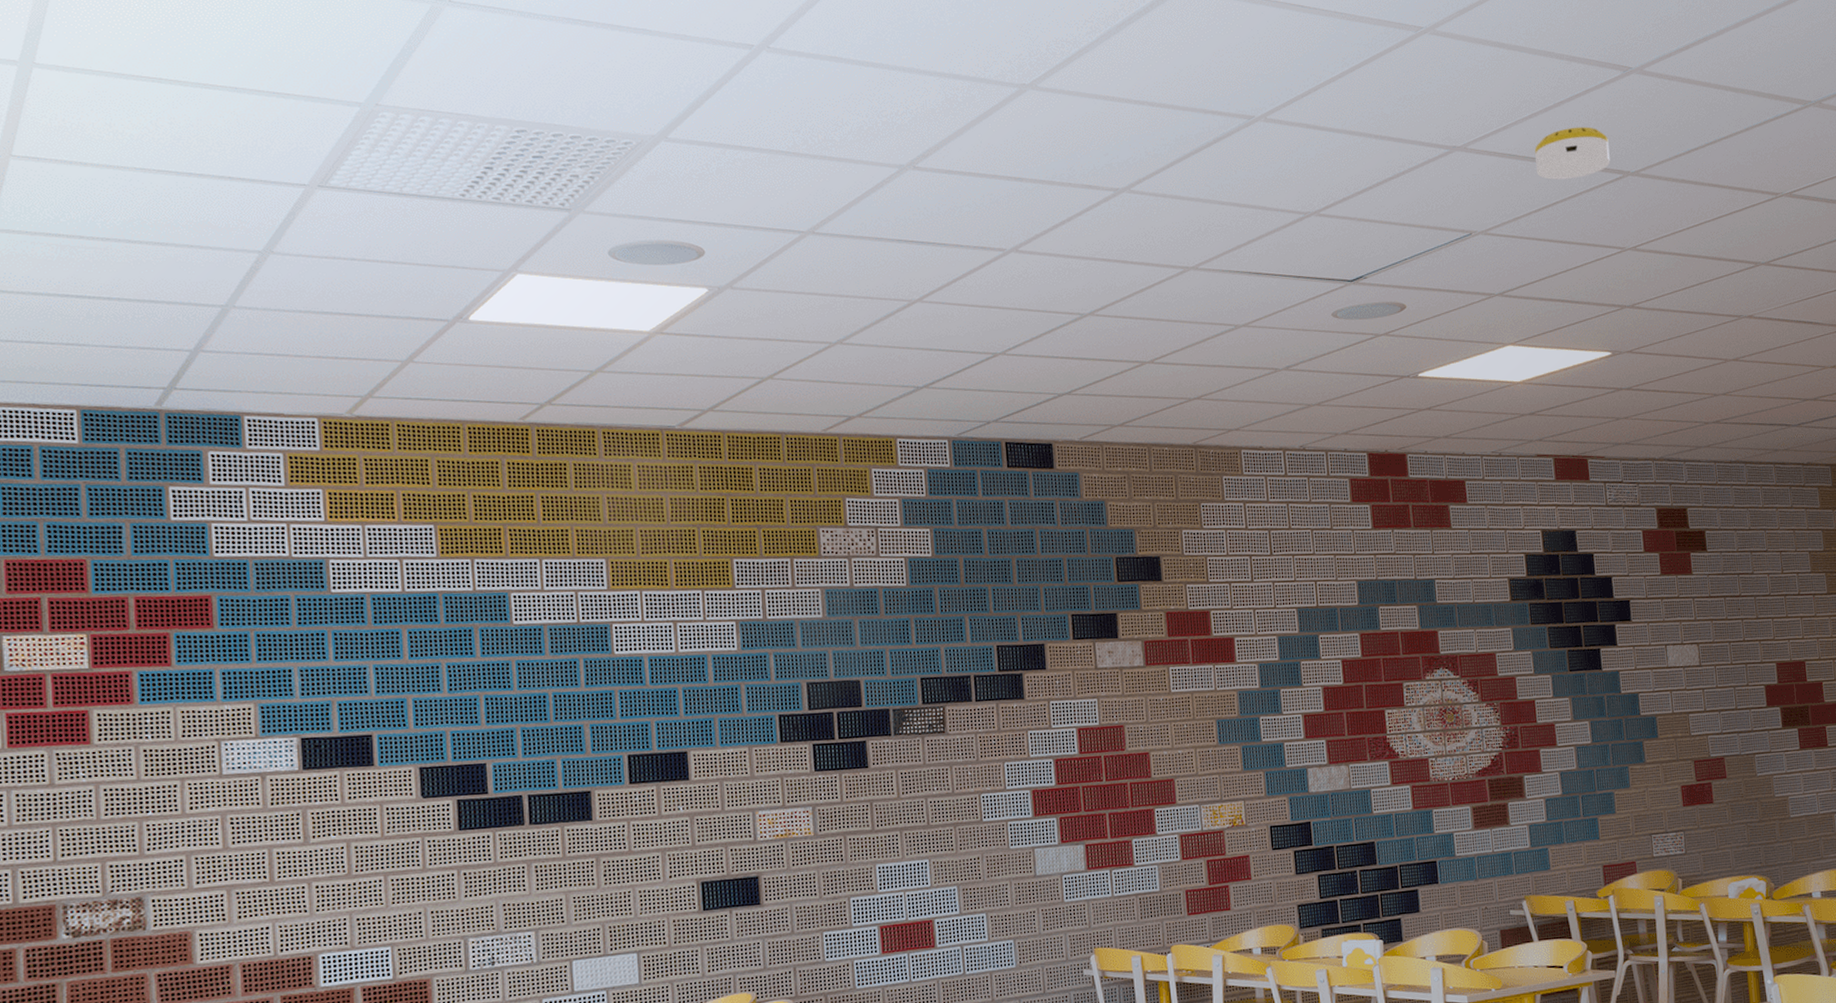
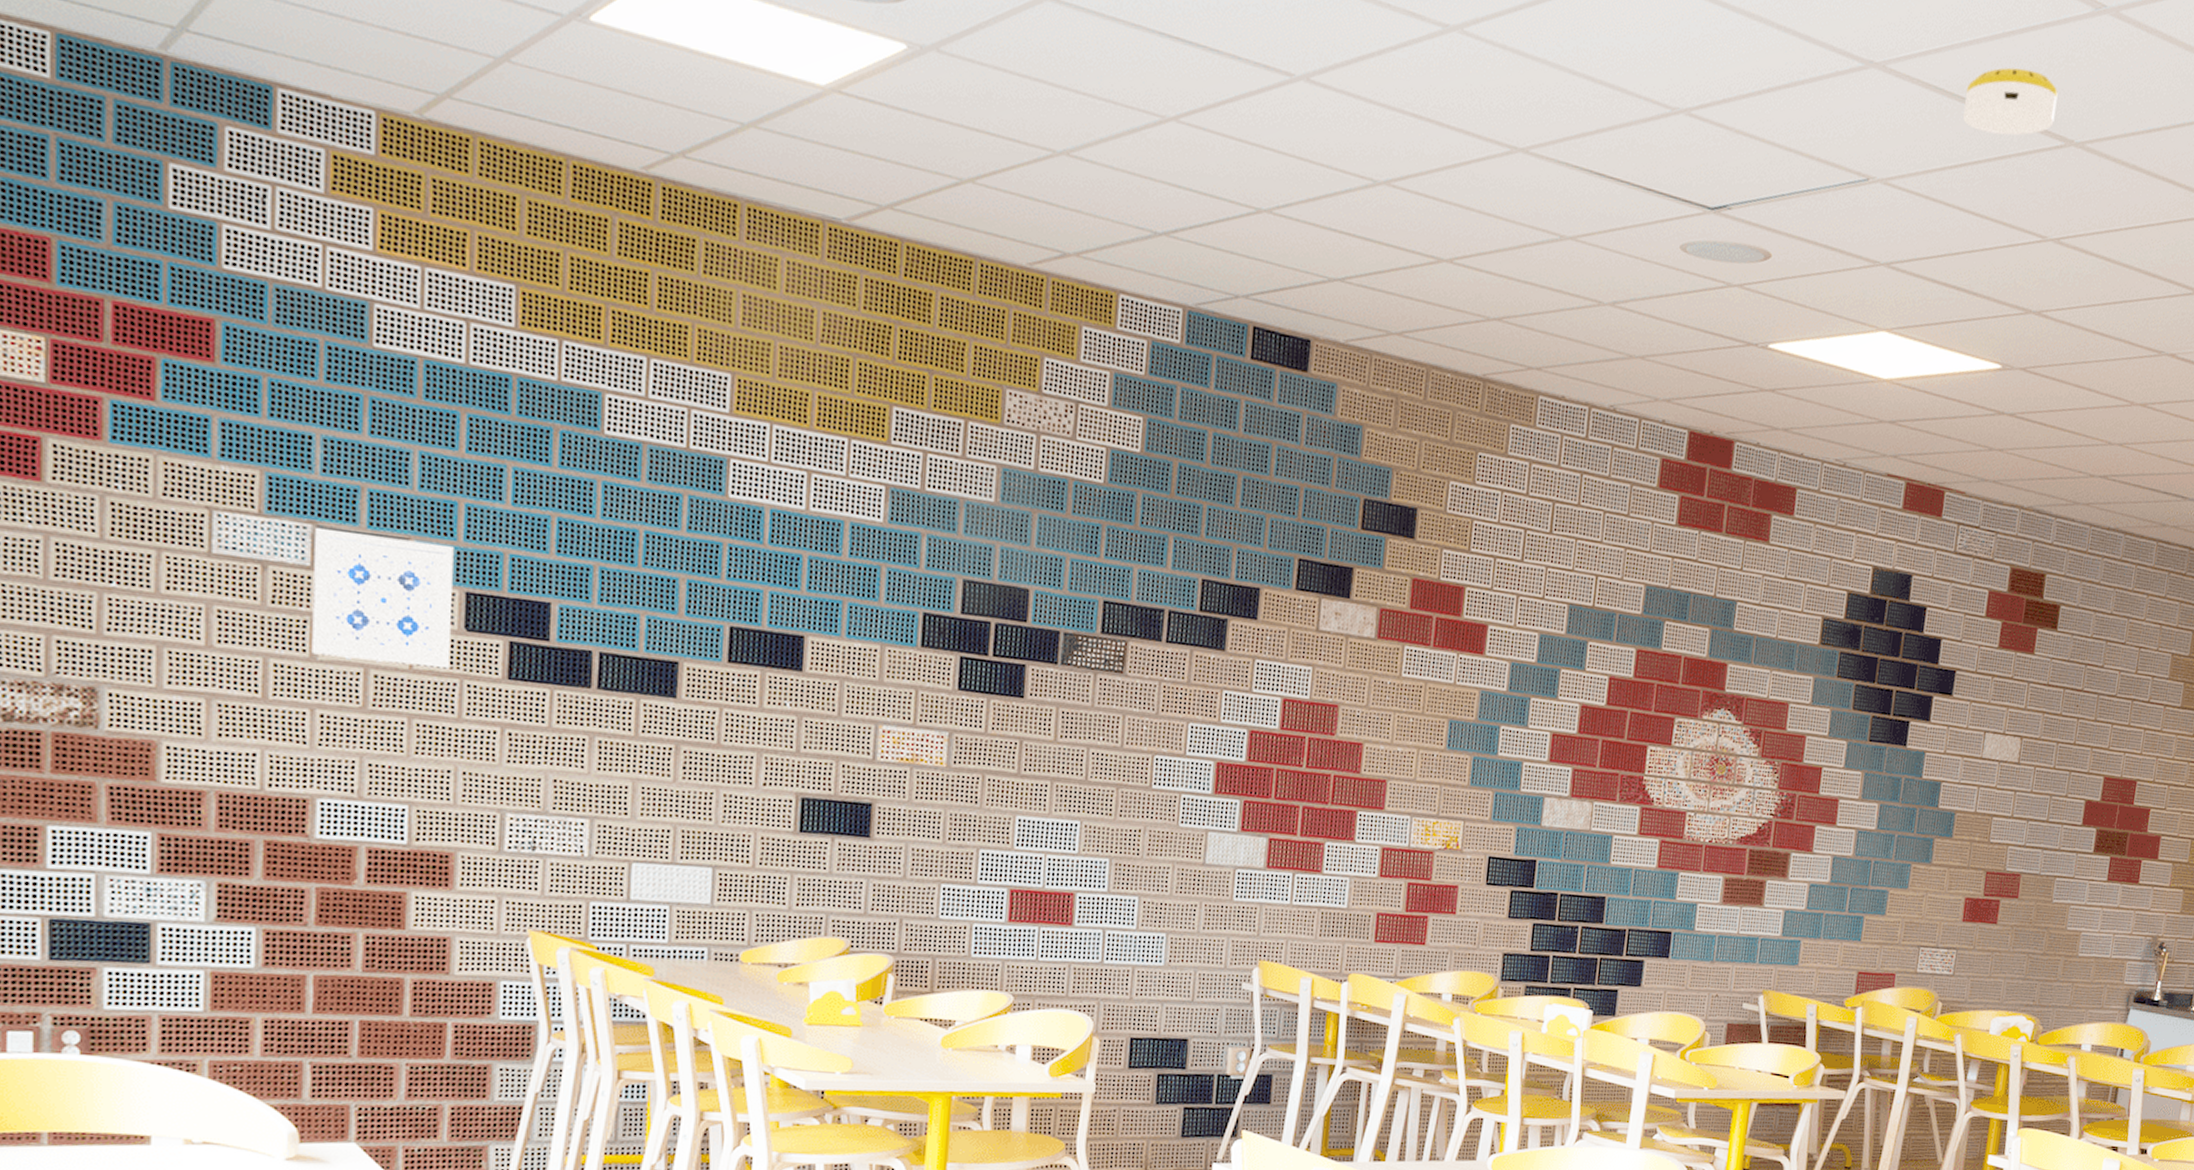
wall art: none [300,733,413,839] -> present [311,527,454,669]

